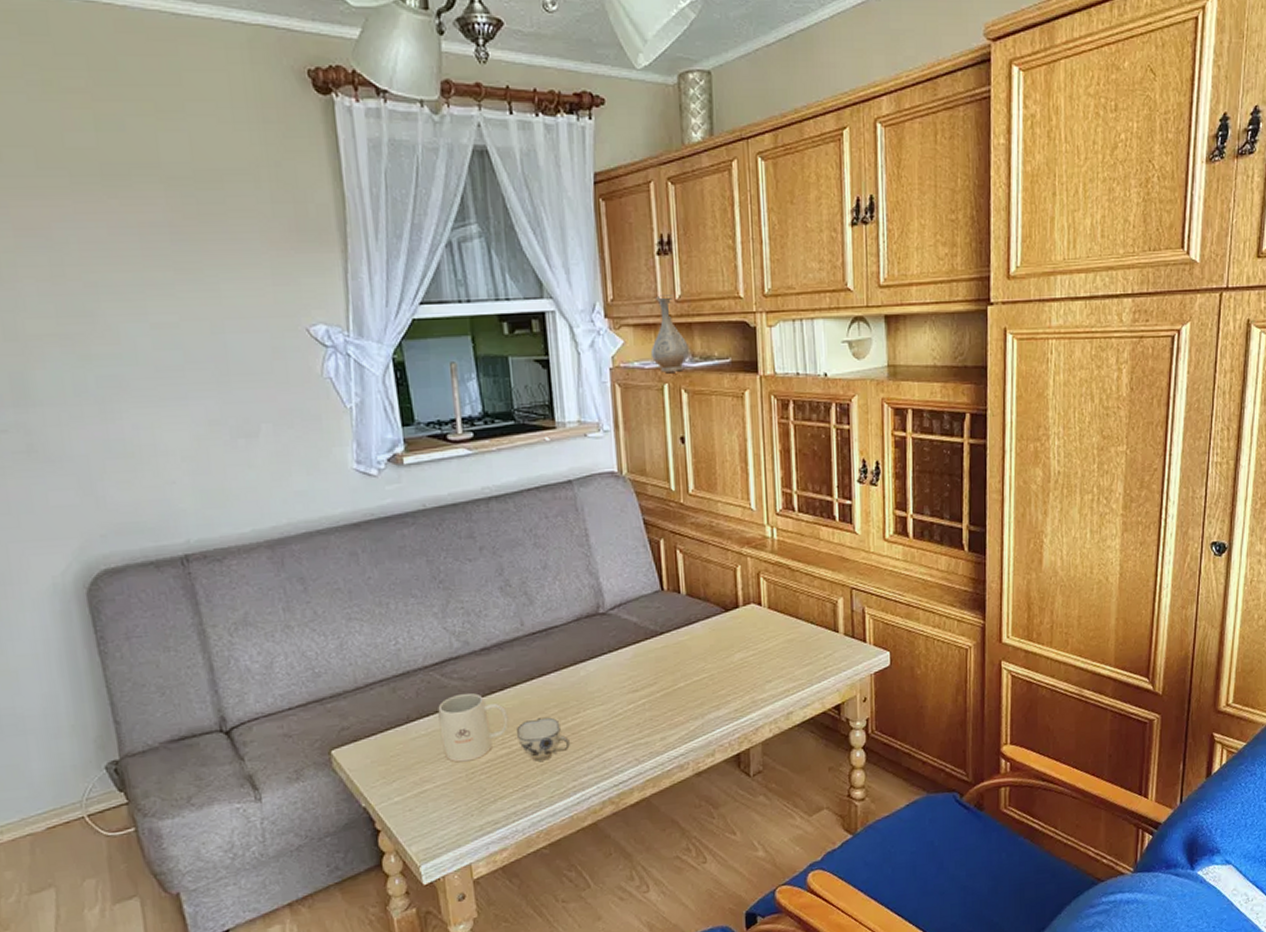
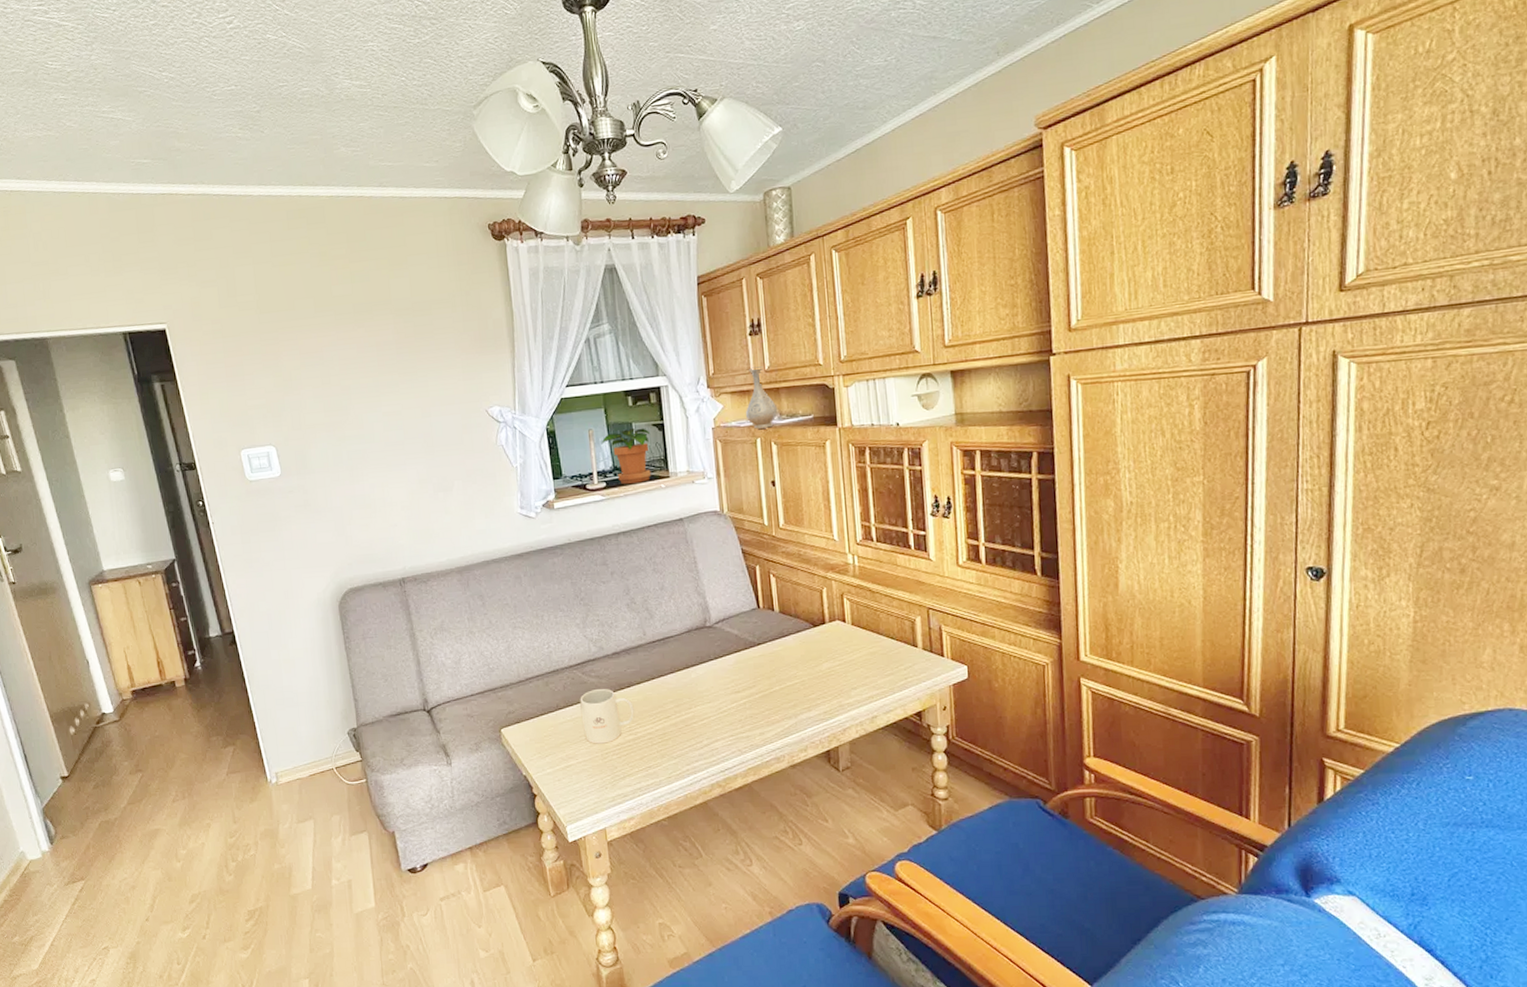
potted plant: none [467,364,533,435] -> present [601,428,651,484]
teacup: present [516,717,571,762] -> none [640,711,685,747]

